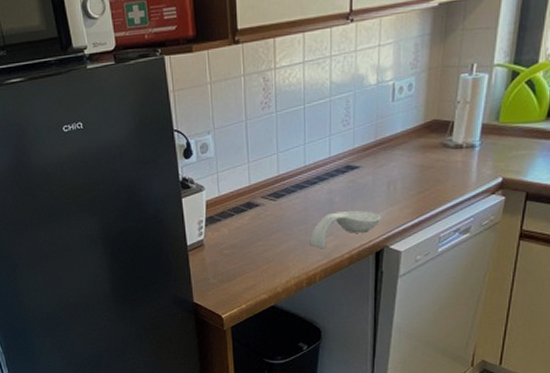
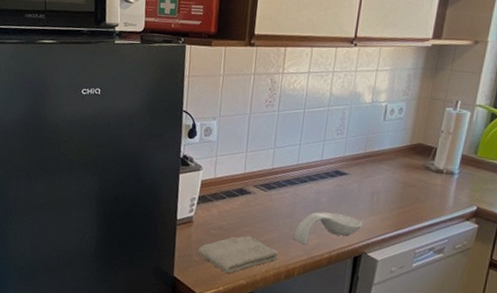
washcloth: none [214,249,296,291] -> present [197,235,278,274]

